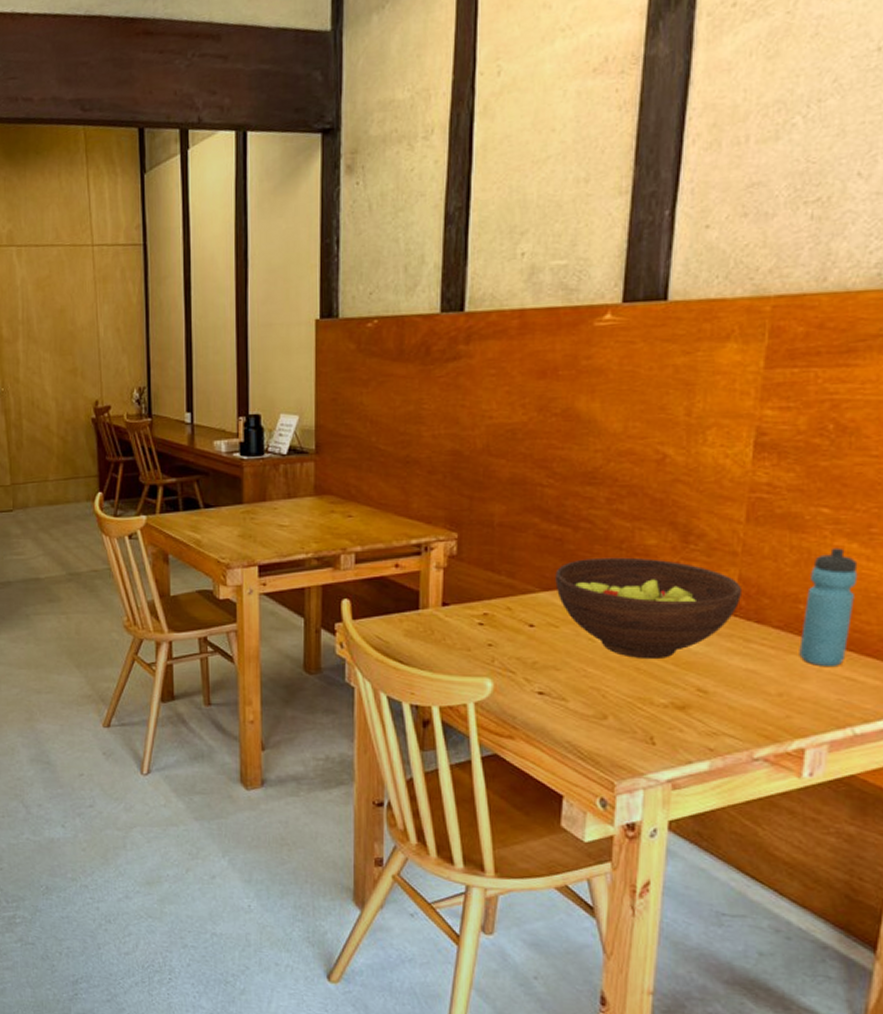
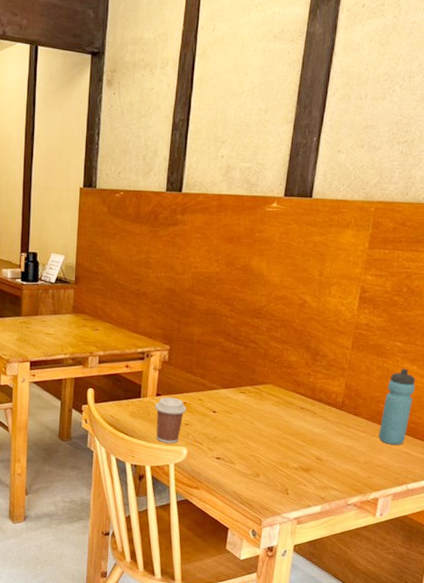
coffee cup: none [440,607,488,673] -> present [155,397,186,443]
fruit bowl: present [555,557,743,660] -> none [231,367,347,438]

